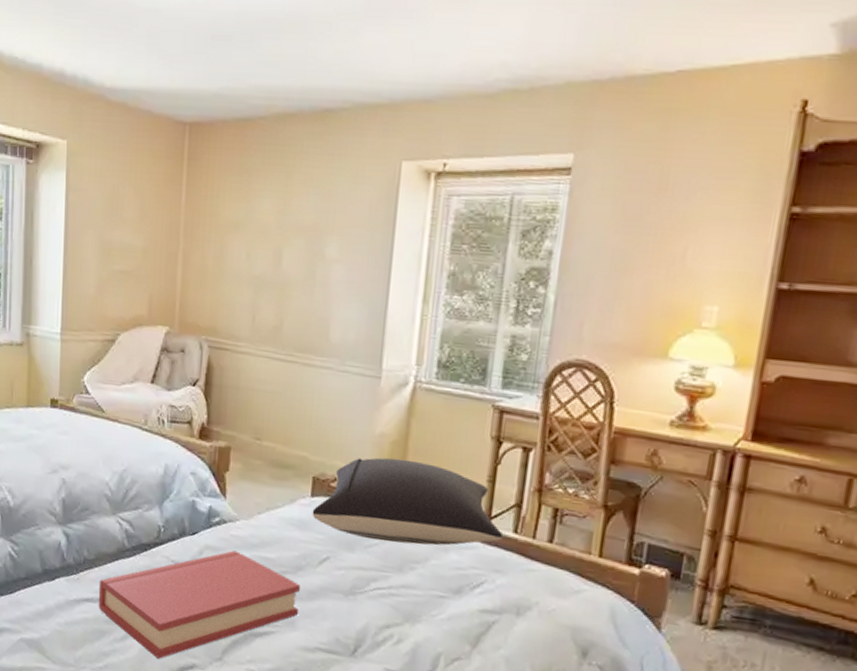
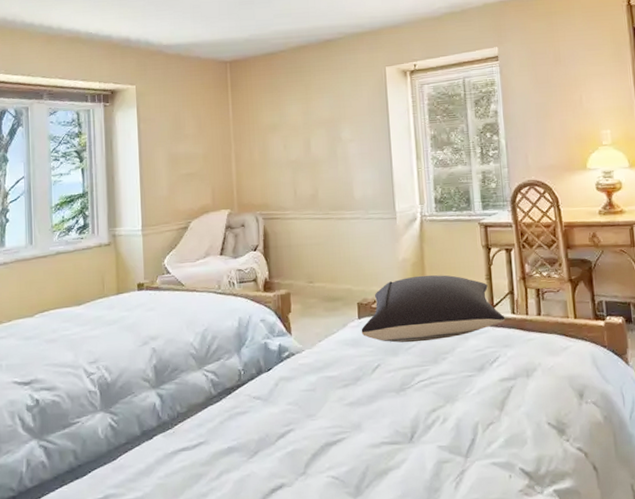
hardback book: present [98,550,300,659] -> none [192,376,363,487]

